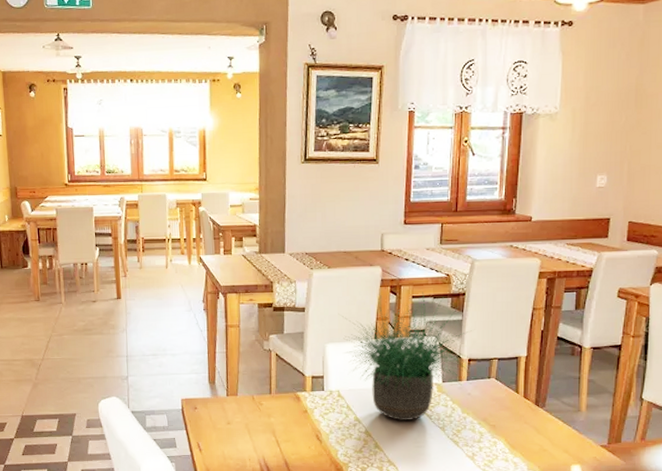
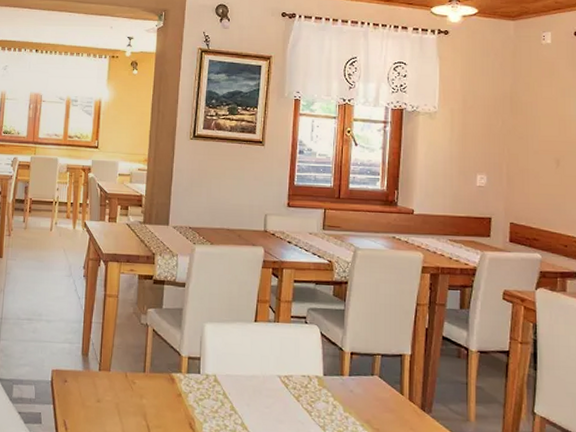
potted plant: present [343,292,472,421] -> none [222,277,354,416]

